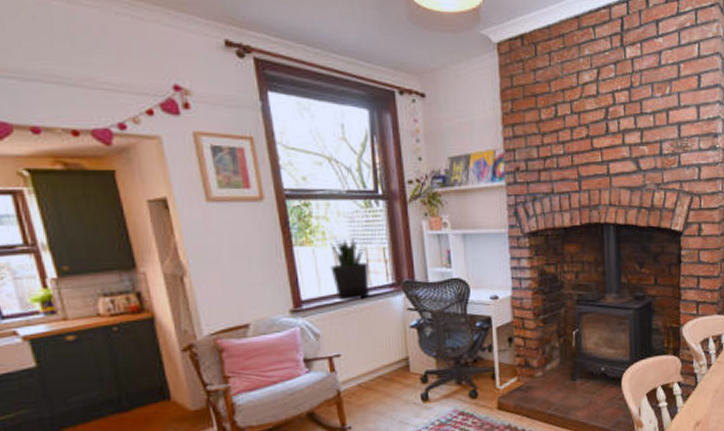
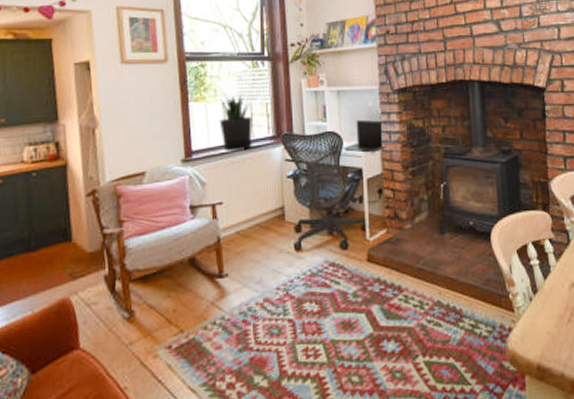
laptop computer: none [470,265,518,301] -> present [343,119,387,153]

